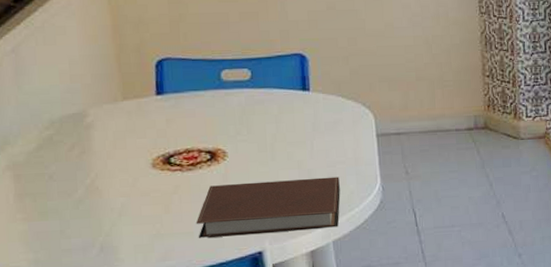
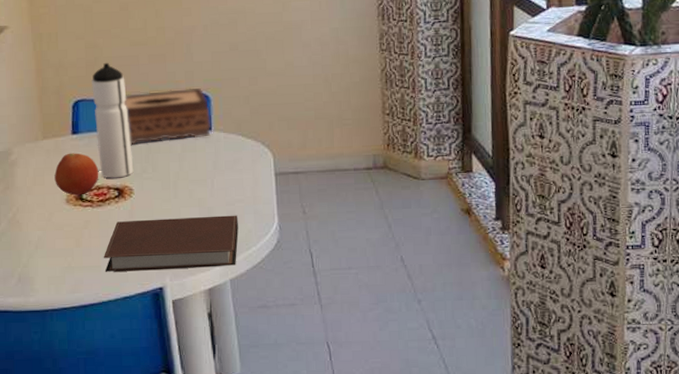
fruit: none [137,114,189,160] -> present [54,153,99,196]
water bottle: none [176,19,227,141] -> present [92,62,134,179]
tissue box: none [213,47,308,106] -> present [124,88,210,145]

